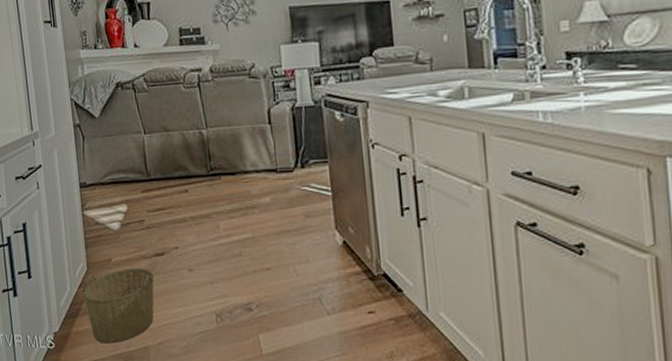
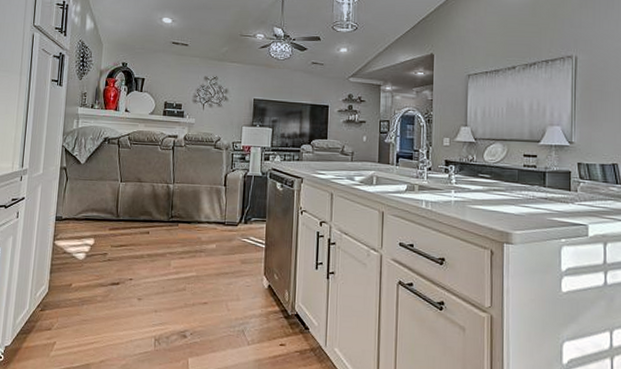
basket: present [82,268,154,344] -> none [39,293,107,360]

